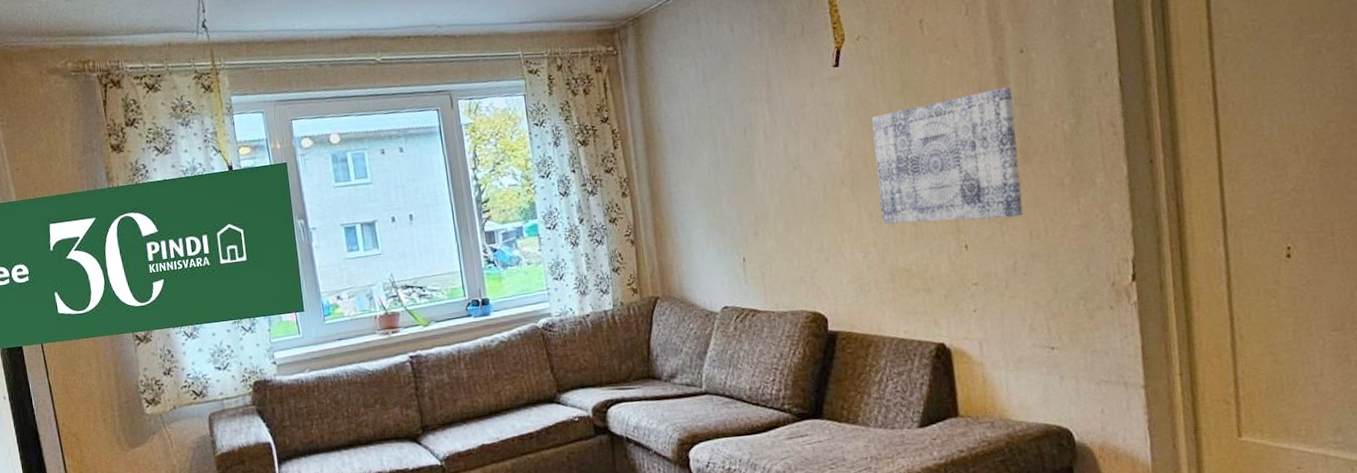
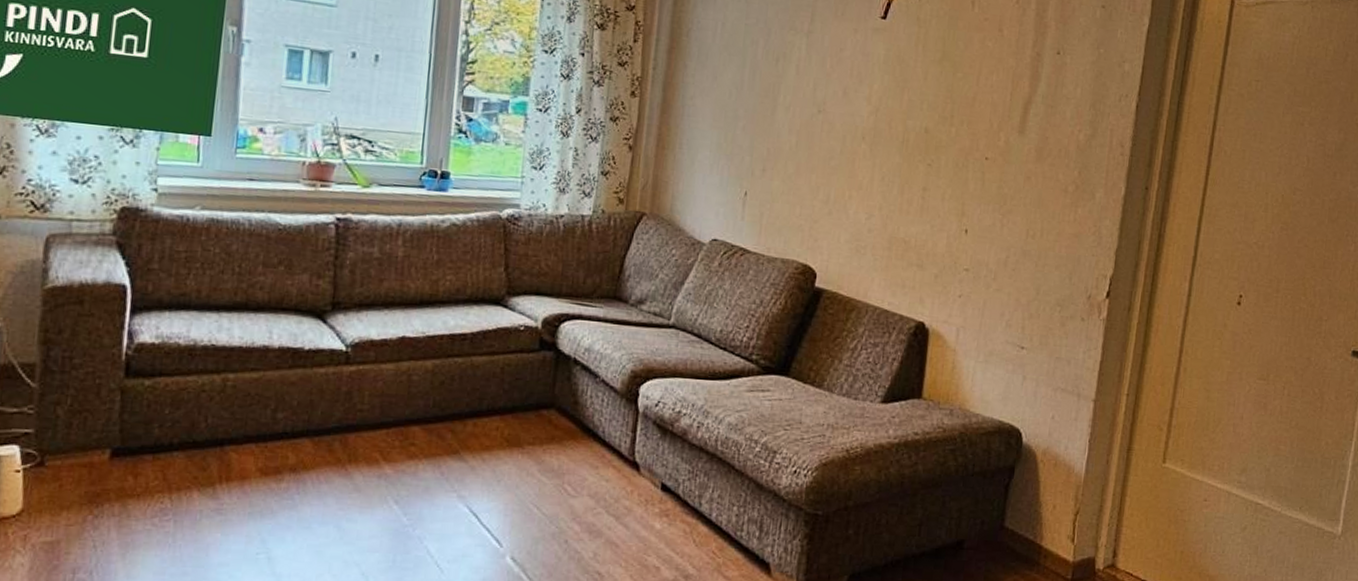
wall art: present [871,86,1023,224] -> none [893,79,1042,213]

